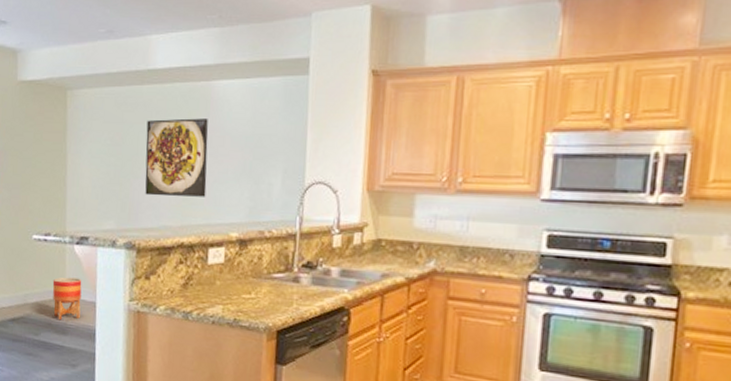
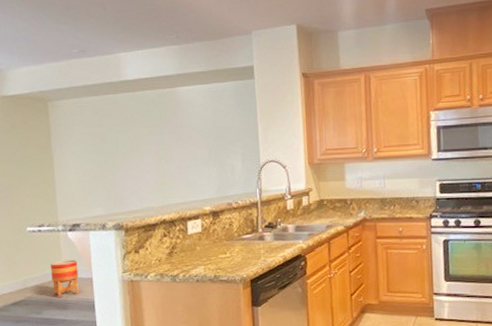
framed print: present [145,118,209,197] -> none [123,118,181,184]

